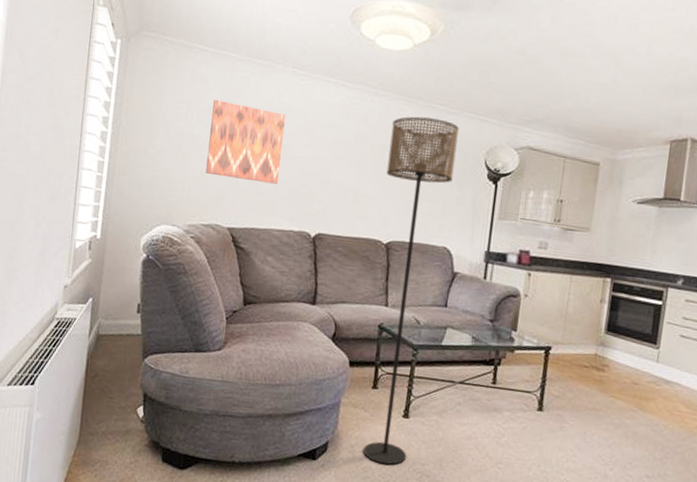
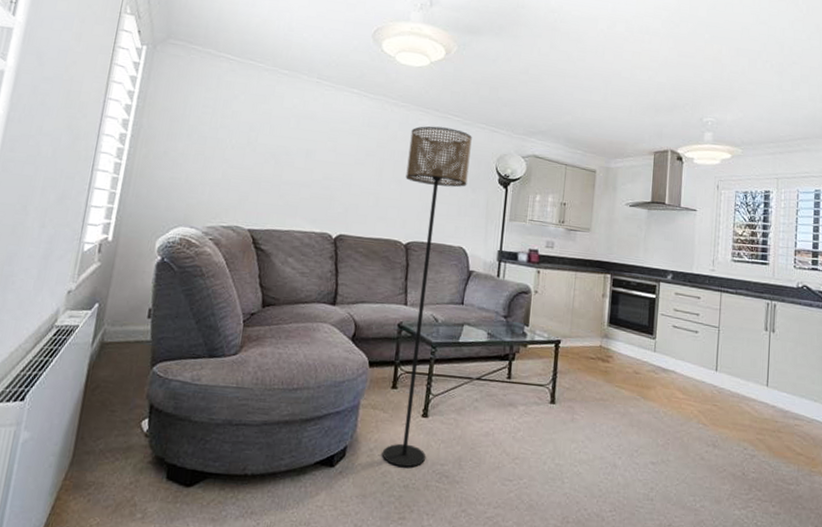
wall art: present [206,99,286,184] -> none [228,105,310,187]

